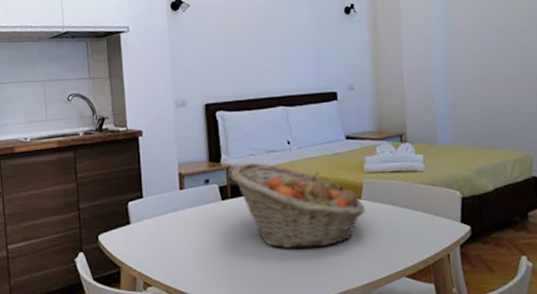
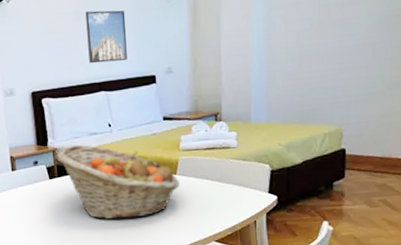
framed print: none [264,24,307,77] -> present [85,10,127,64]

